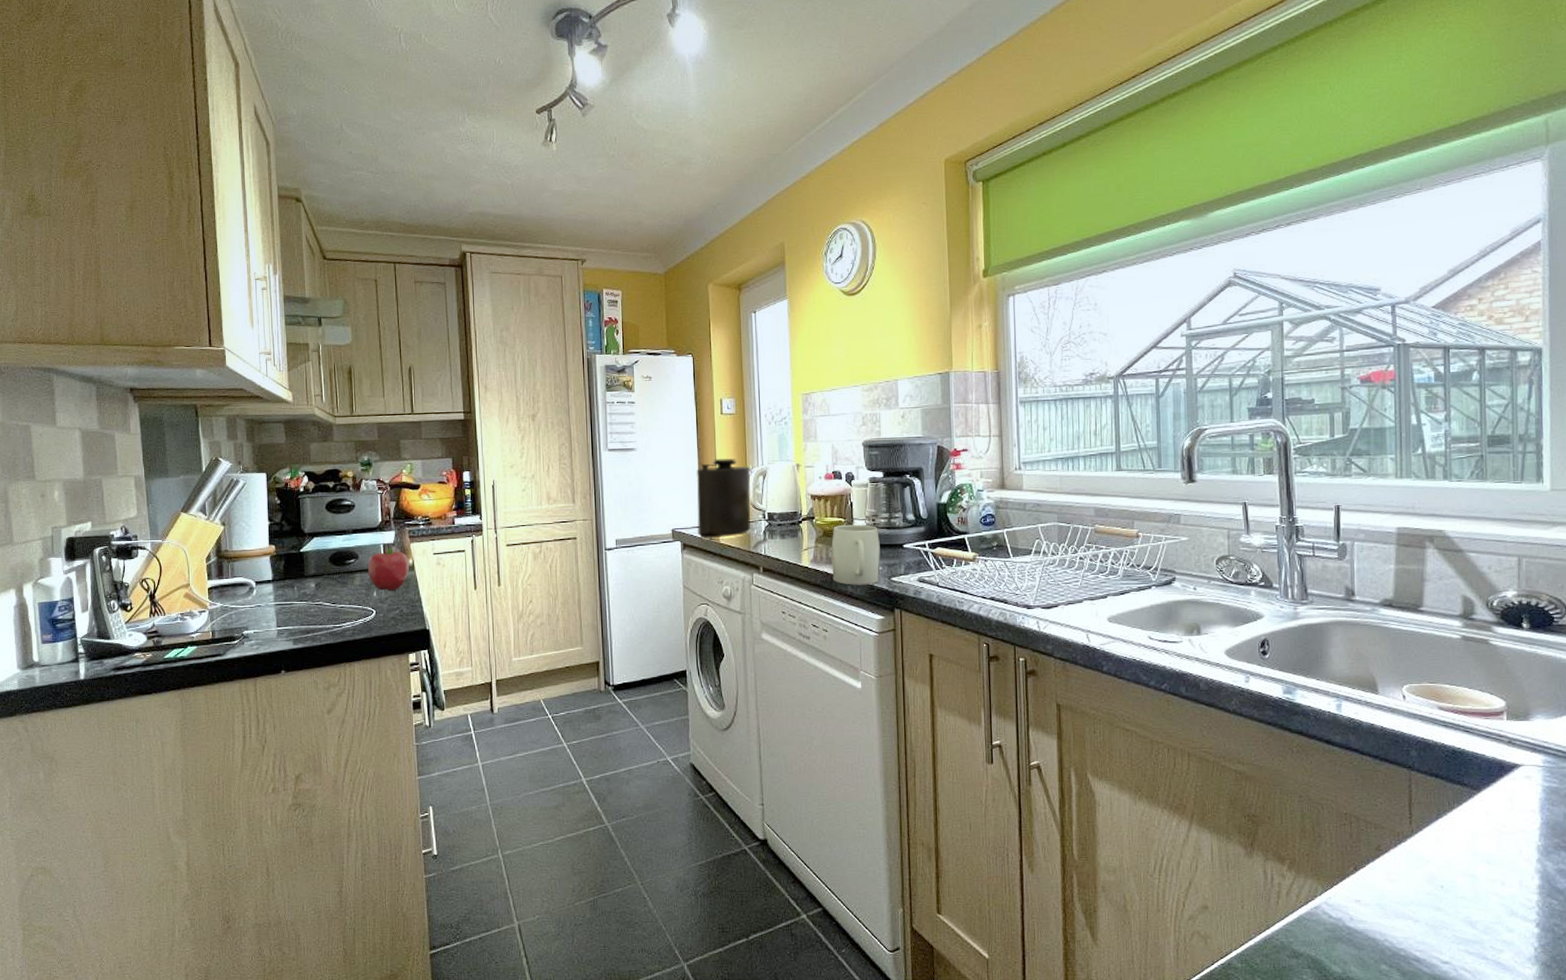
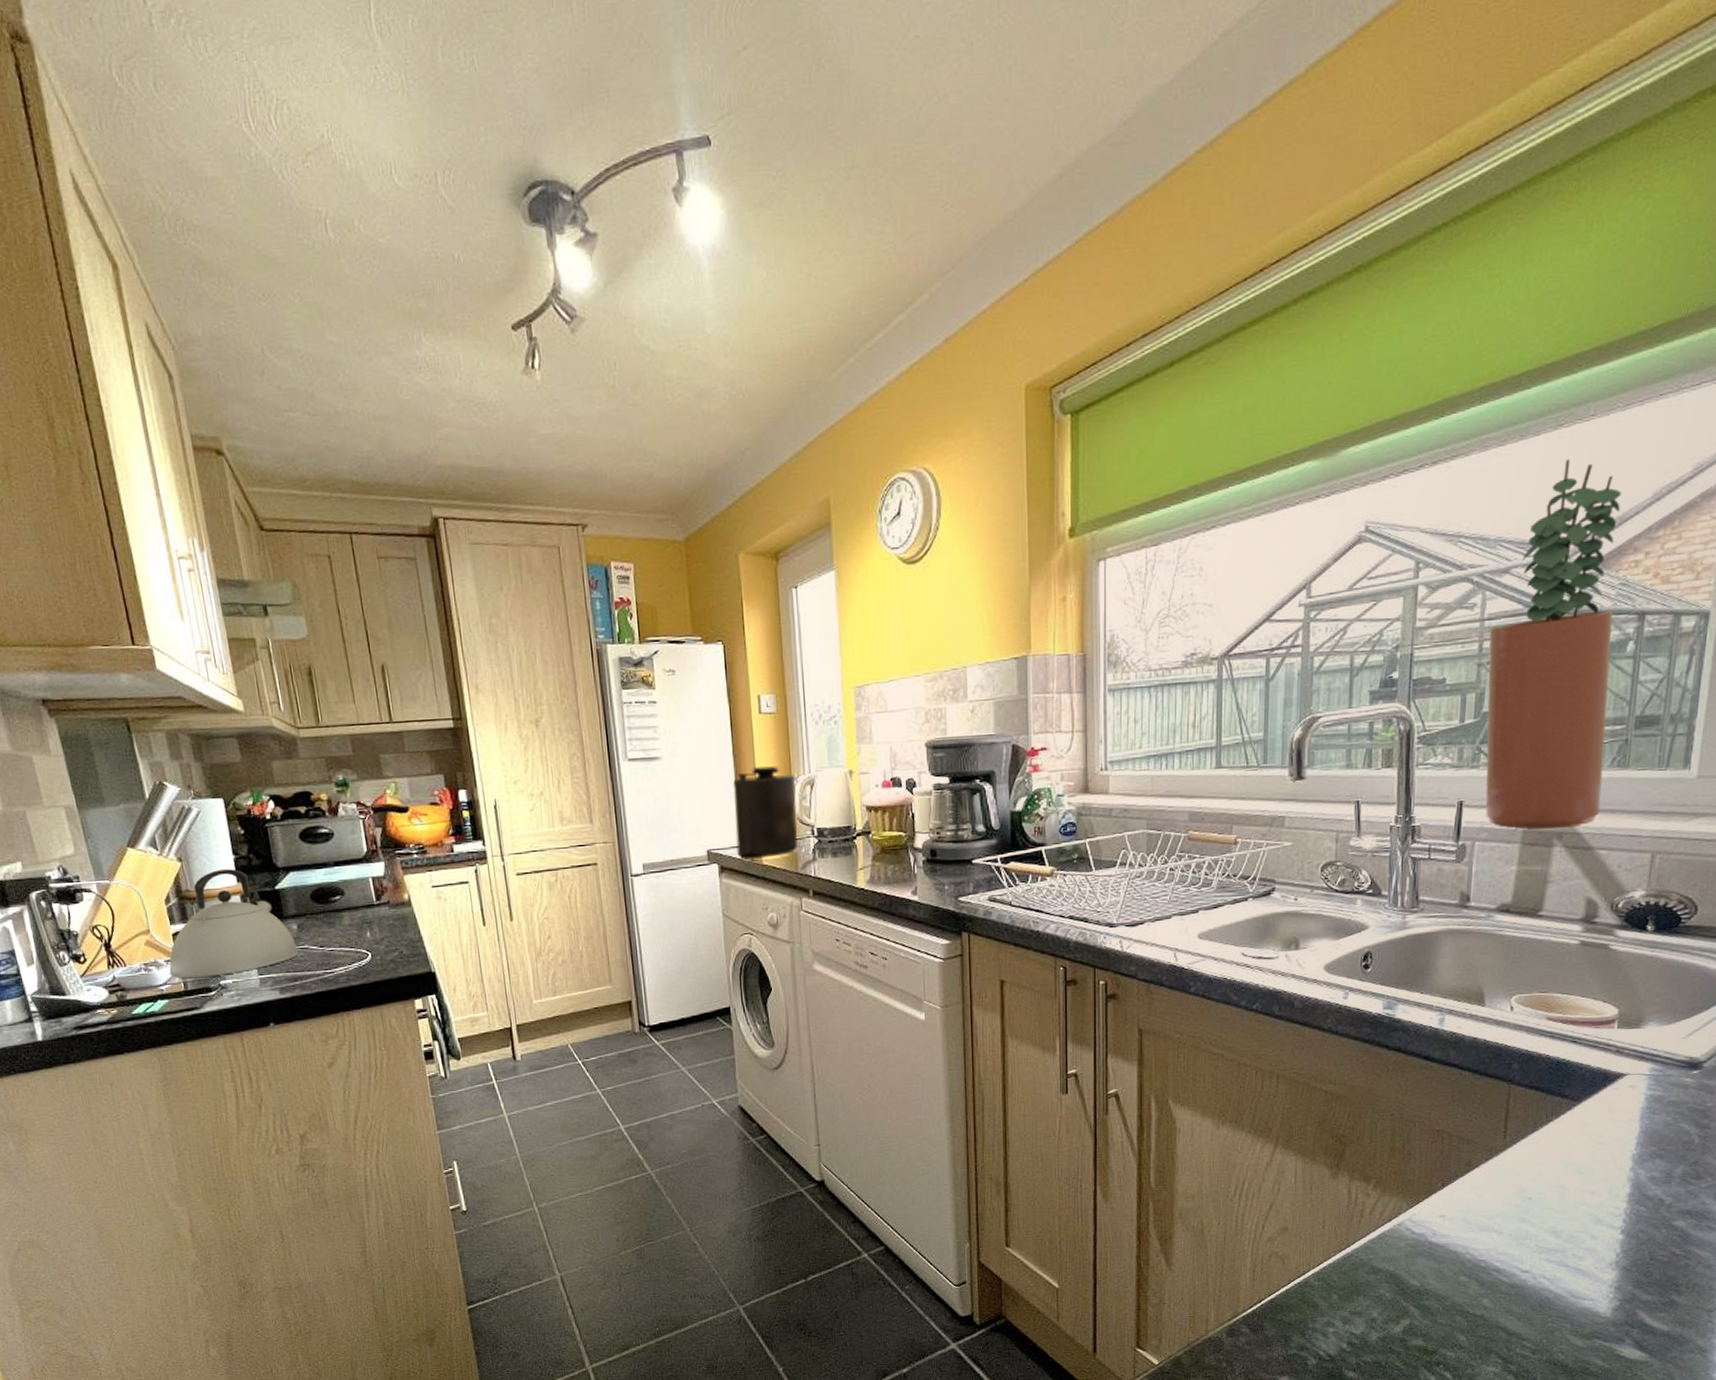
kettle: none [201,533,314,628] -> present [169,869,299,979]
fruit: present [367,548,409,591] -> none [355,881,405,931]
mug: present [831,524,881,585] -> none [890,838,946,908]
vase: none [1348,223,1465,532] -> present [1485,459,1621,829]

